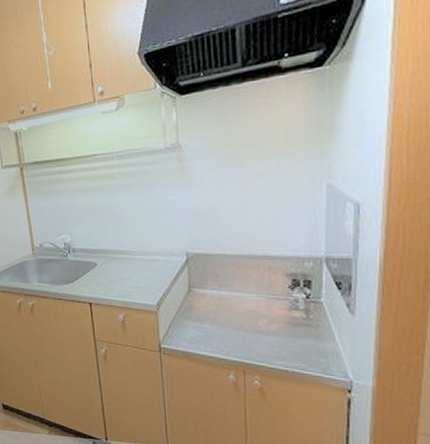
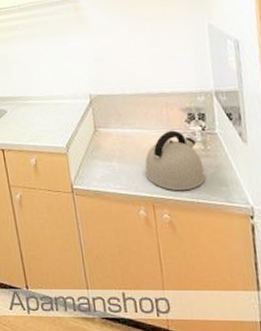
kettle: none [239,296,304,359] -> present [145,130,206,191]

